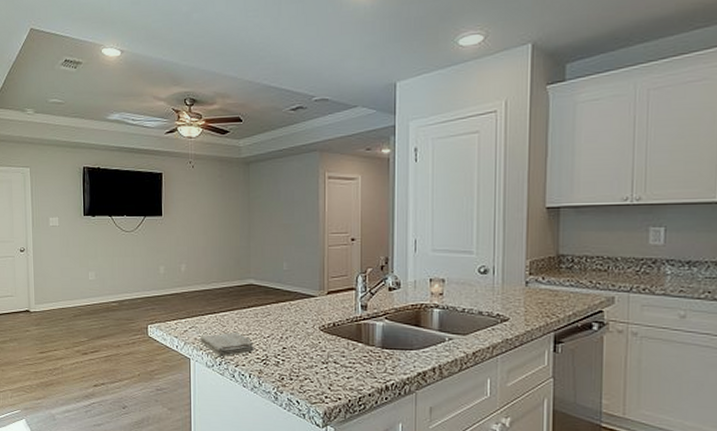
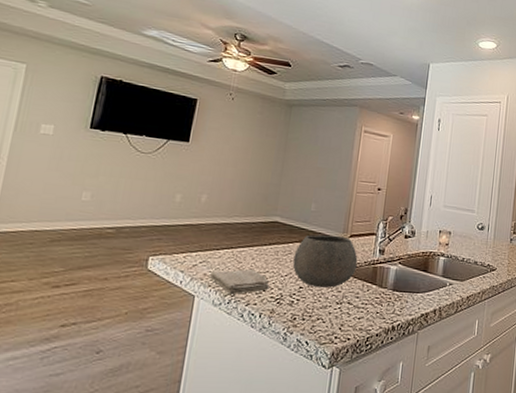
bowl: none [273,293,339,347] -> present [292,234,358,288]

